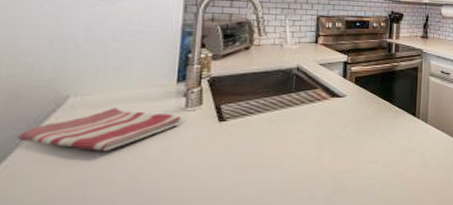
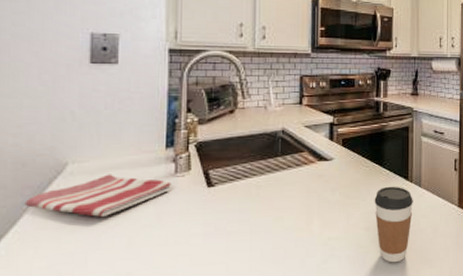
coffee cup: none [383,122,420,194] -> present [374,186,413,263]

